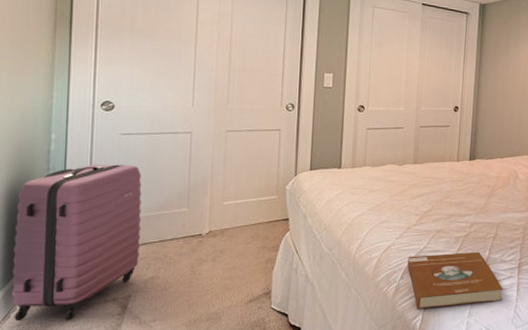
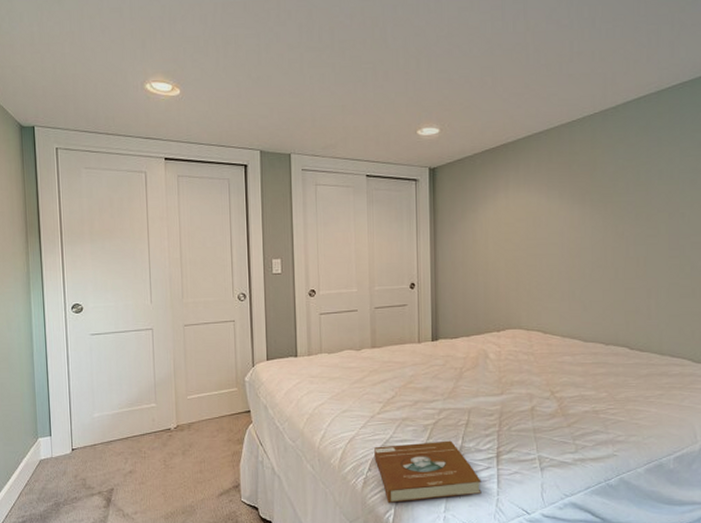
suitcase: present [11,164,142,322] -> none [11,363,118,513]

